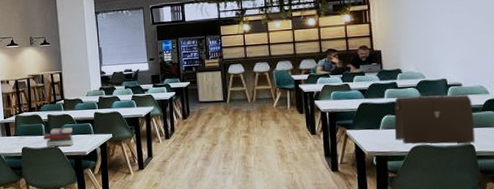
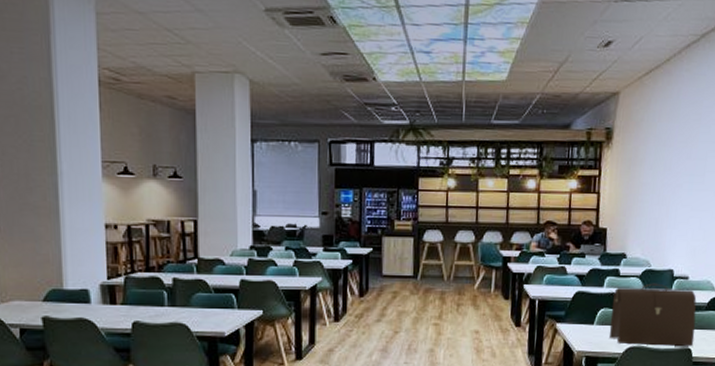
books: present [43,127,74,148] -> none [164,298,208,324]

